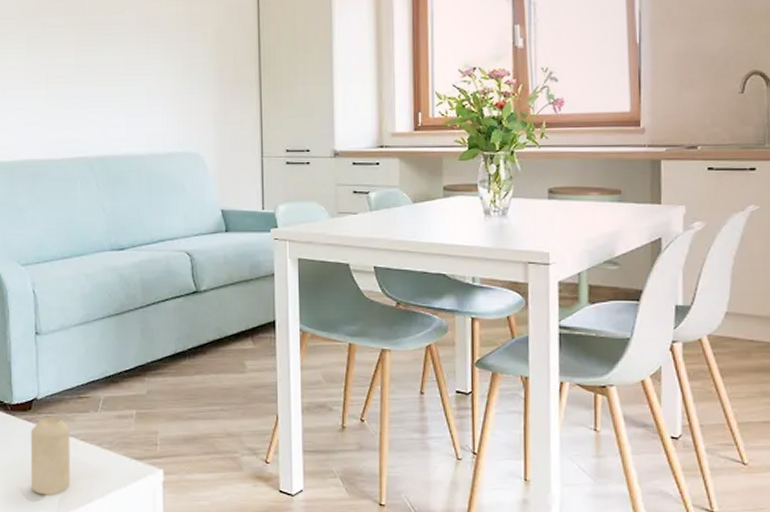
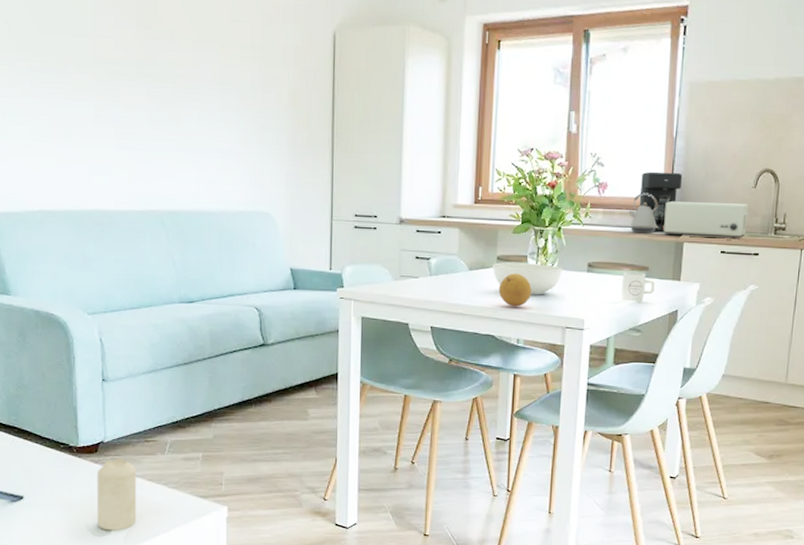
bowl: none [438,192,520,227] -> present [492,262,563,295]
fruit: none [447,204,486,241] -> present [498,273,532,307]
mug: none [590,196,630,231] -> present [621,272,655,302]
kettle: none [591,107,629,153] -> present [628,193,659,234]
coffee maker: none [602,82,653,149] -> present [639,171,683,232]
toaster: none [634,112,738,153] -> present [664,201,749,239]

